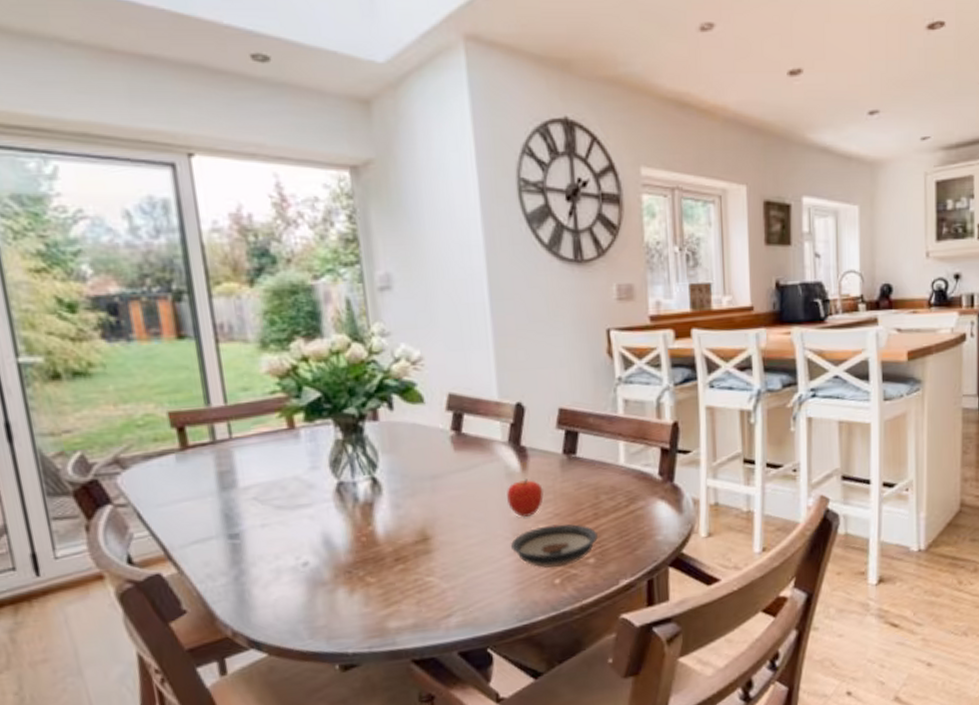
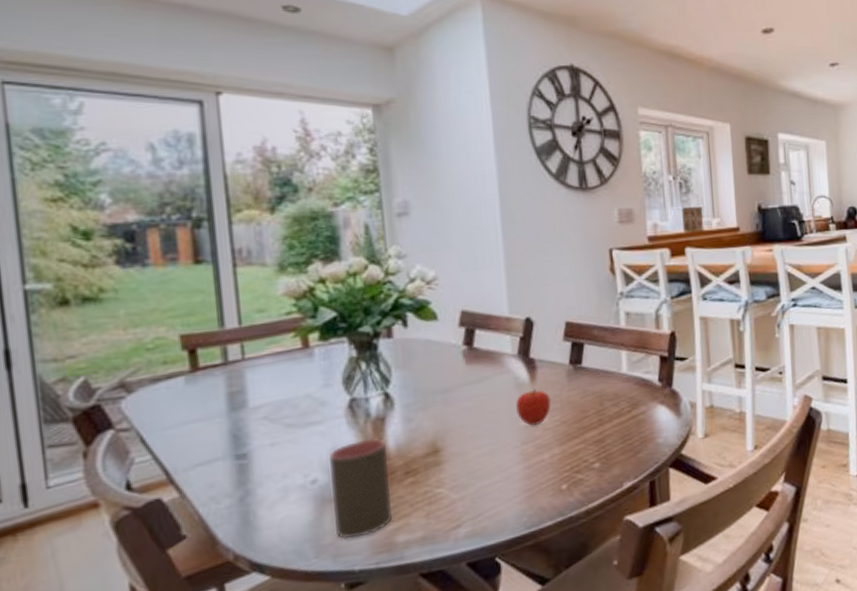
cup: none [318,523,384,622] -> present [328,438,393,540]
saucer: present [511,524,598,569] -> none [520,430,602,475]

